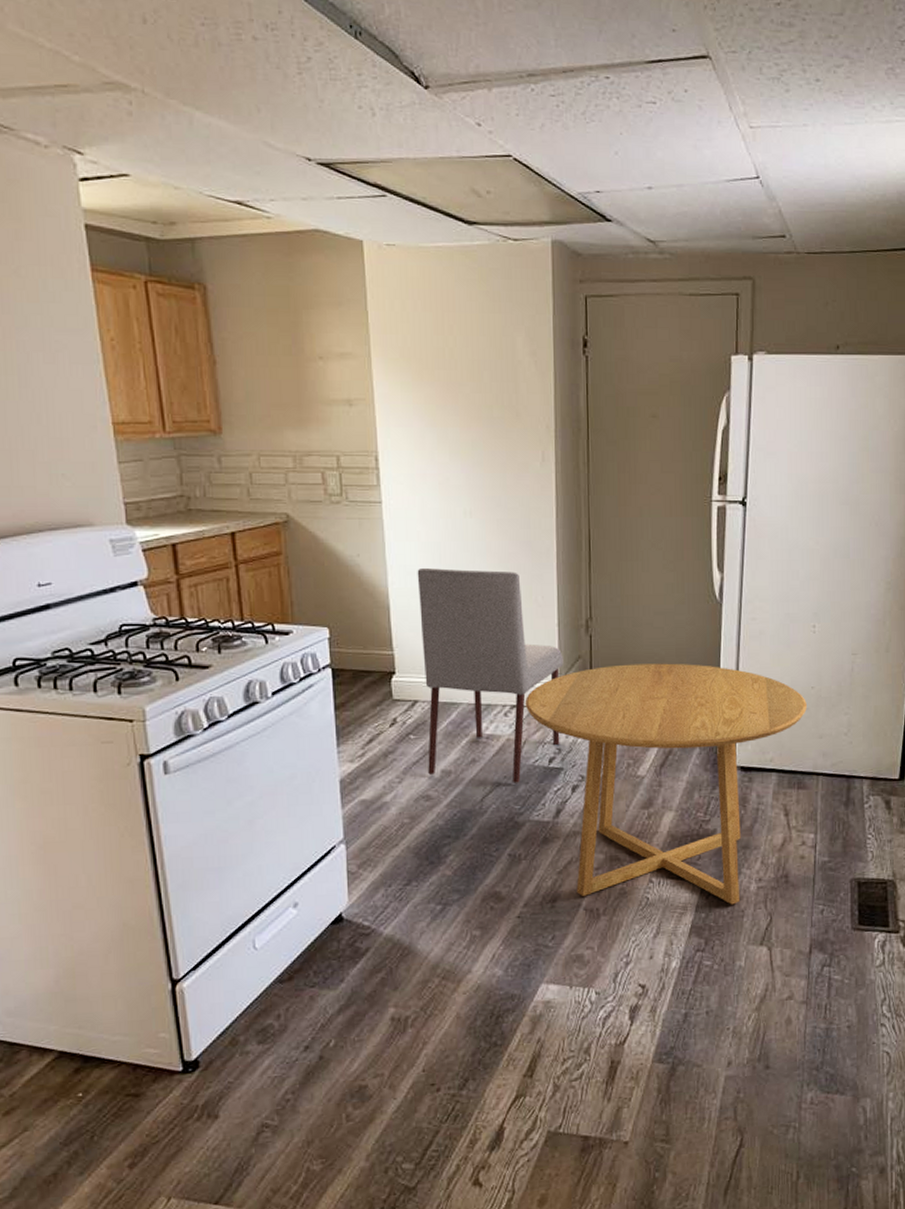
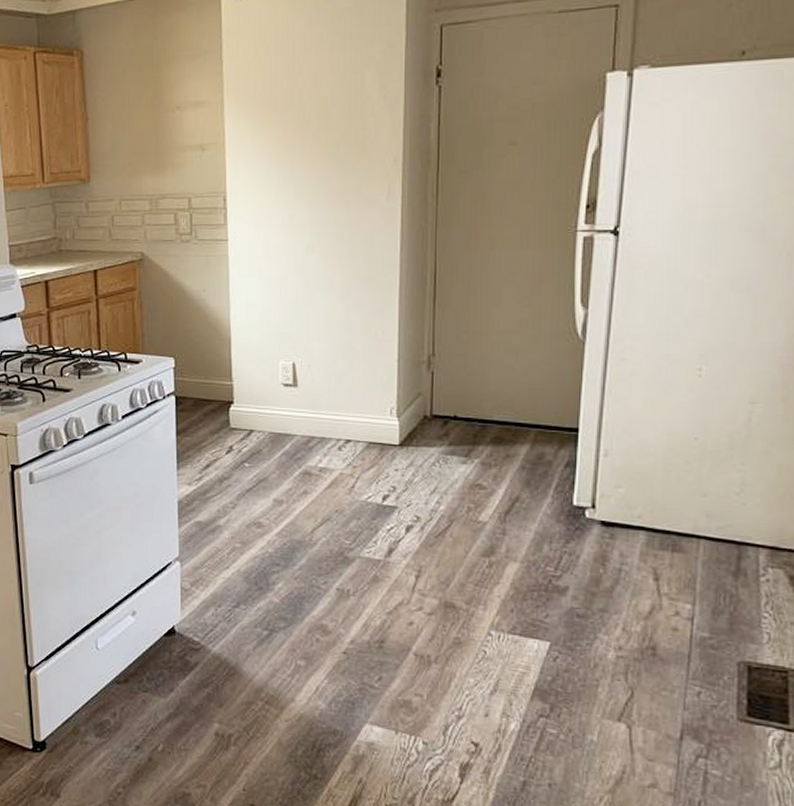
chair: present [417,567,564,785] -> none [258,302,402,519]
round table: present [524,663,807,905] -> none [360,403,687,672]

